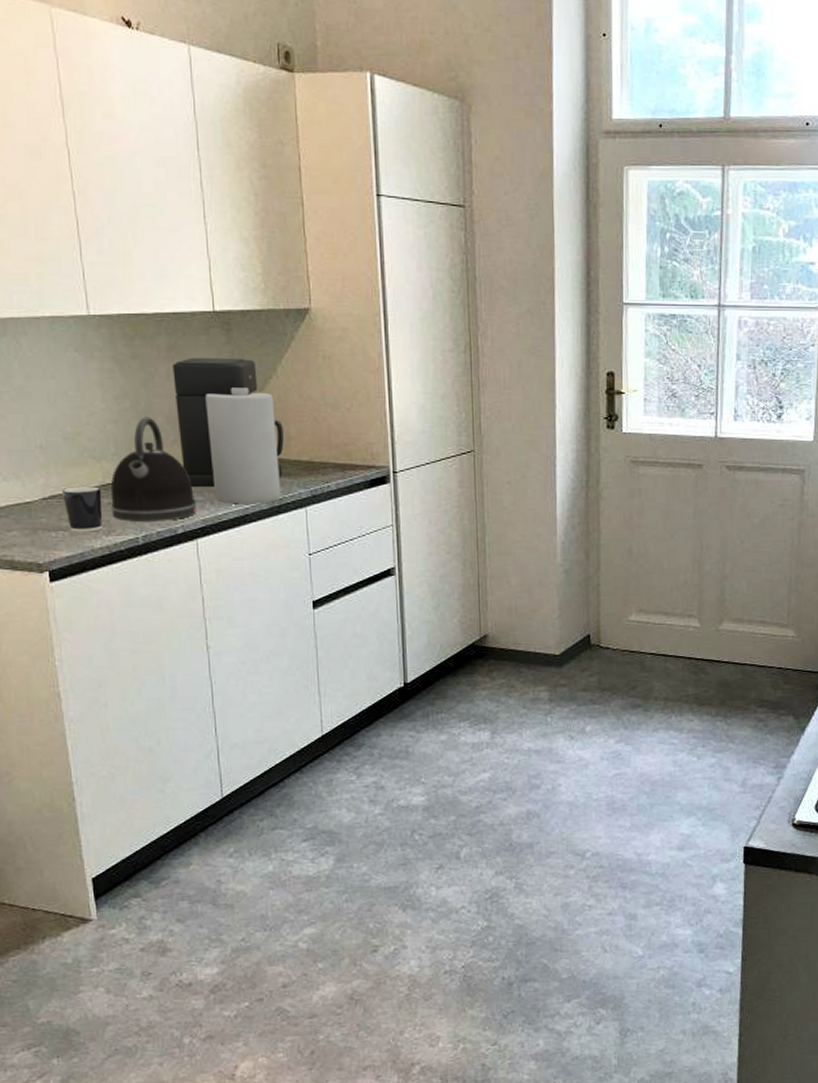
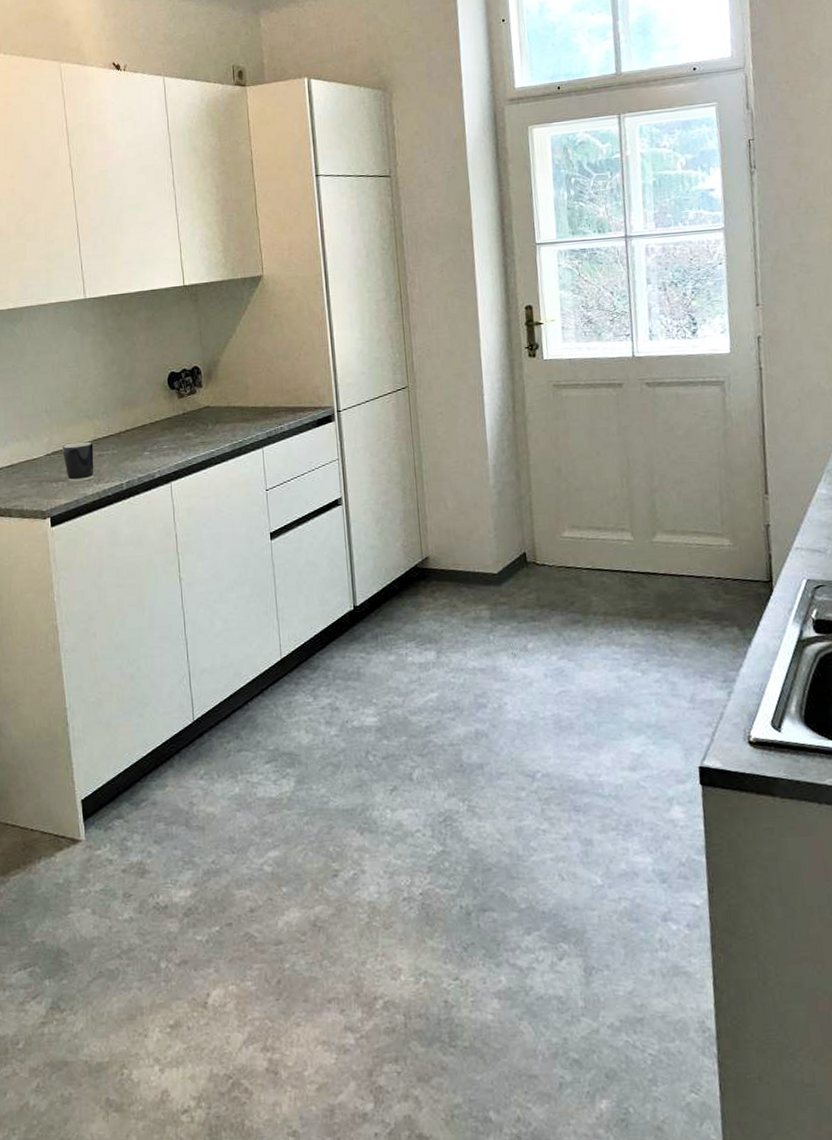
kettle: present [110,417,198,522] -> none [100,379,171,470]
coffee maker: present [172,357,284,488] -> none [151,323,243,437]
paper towel holder: present [205,388,281,505] -> none [177,347,241,450]

